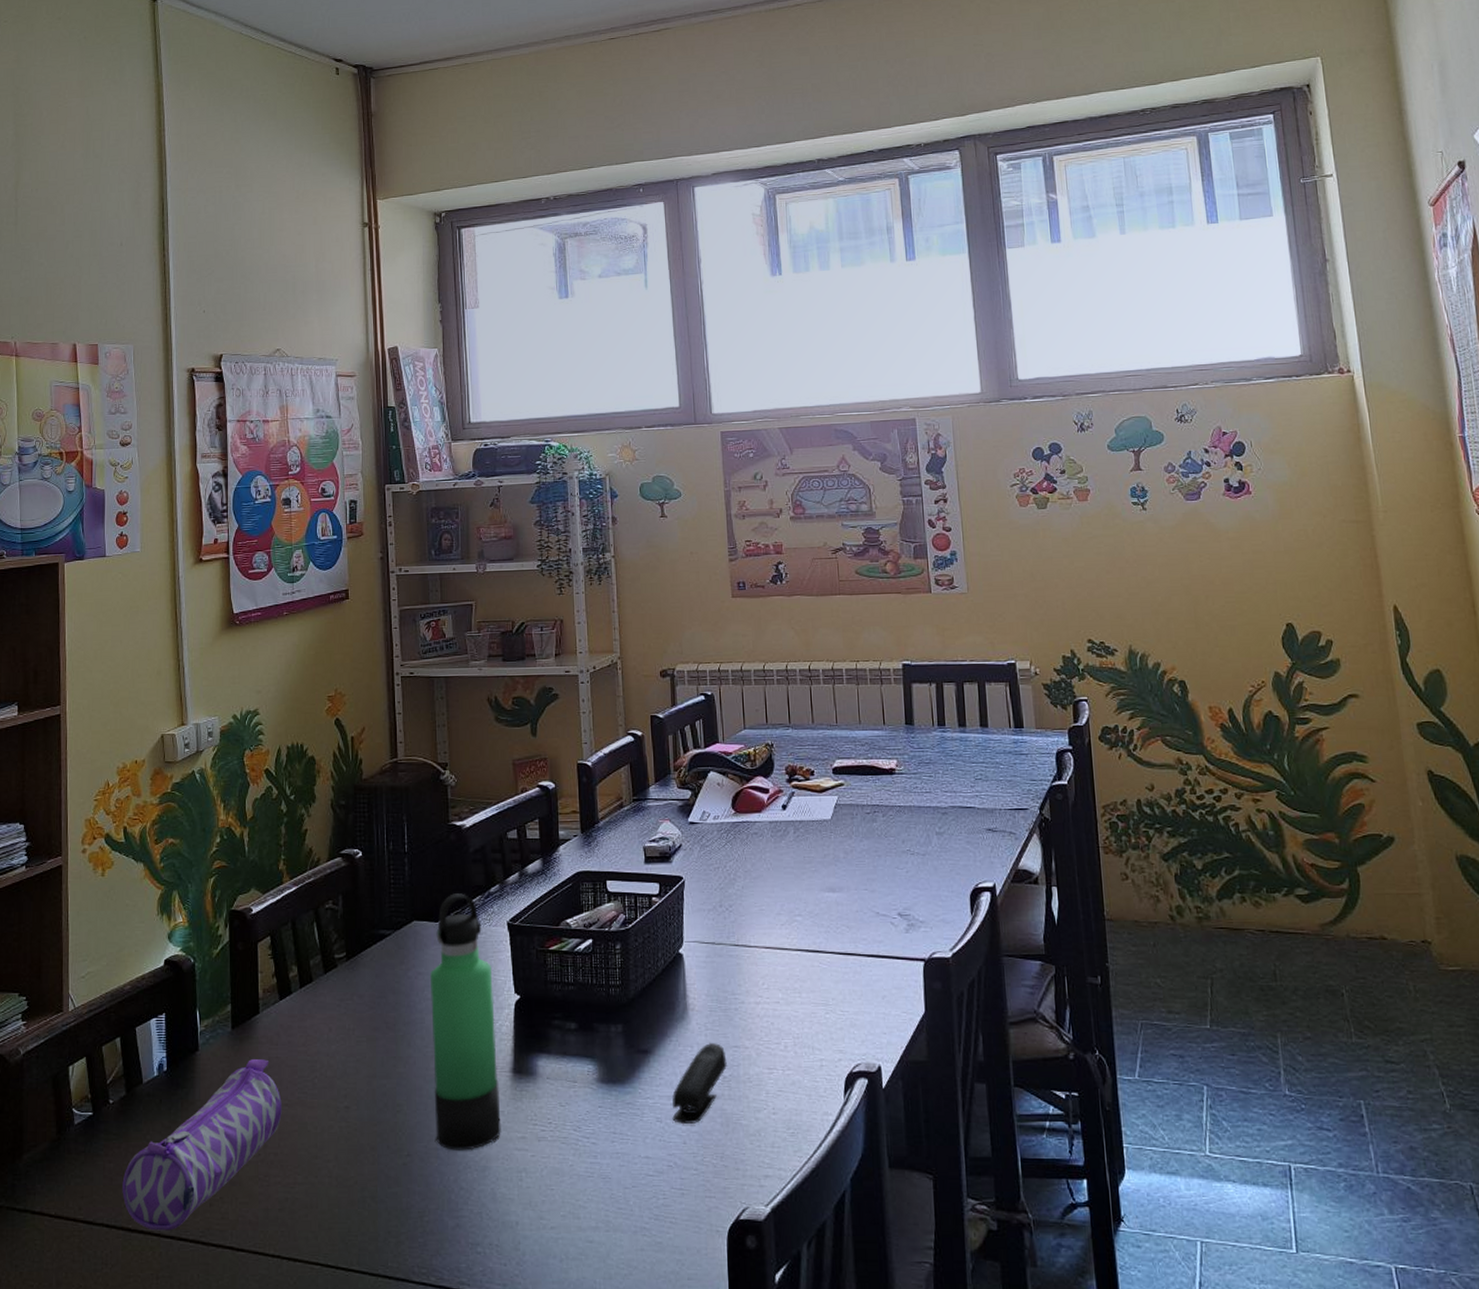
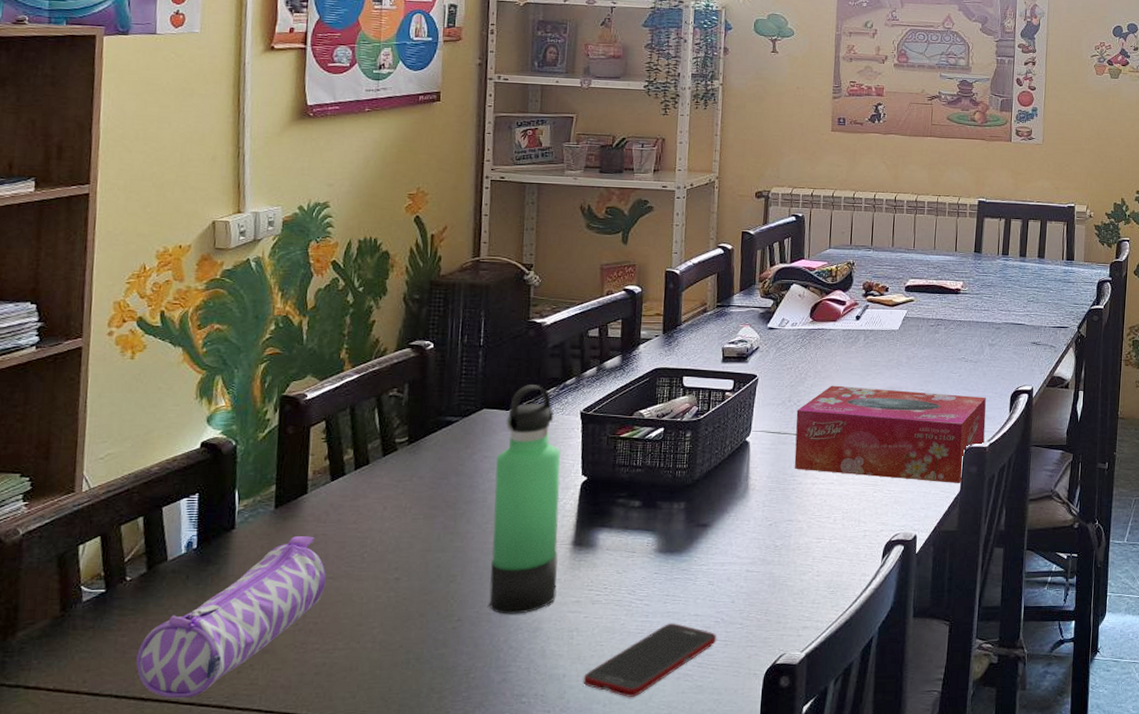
cell phone: none [536,1166,672,1253] -> present [583,623,717,698]
stapler: present [672,1043,727,1125] -> none [723,518,780,587]
tissue box: none [729,886,946,1004] -> present [794,385,986,484]

